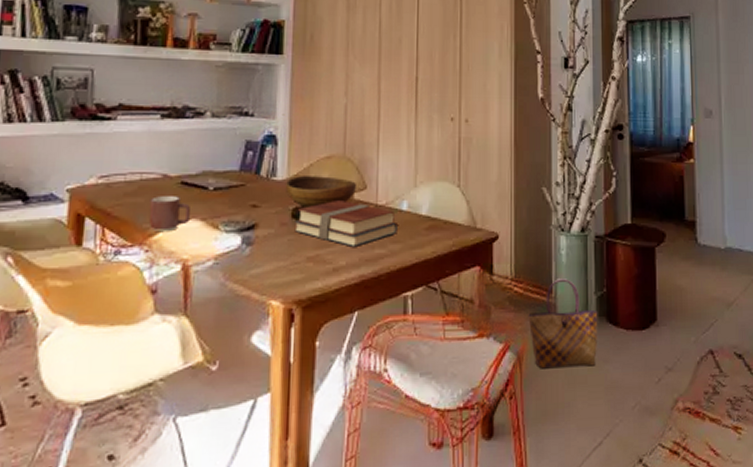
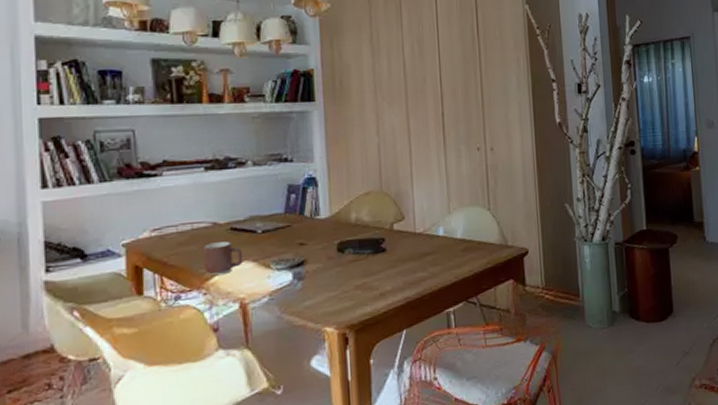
bowl: present [285,176,356,209] -> none [328,211,395,243]
books: present [294,201,397,247] -> none [341,232,436,273]
tote bag: present [528,279,598,369] -> none [559,283,623,364]

